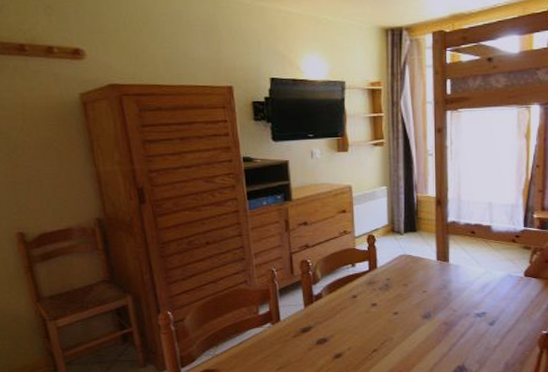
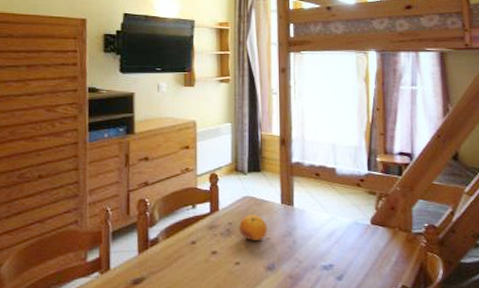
fruit: none [397,270,424,294] -> present [239,213,267,241]

